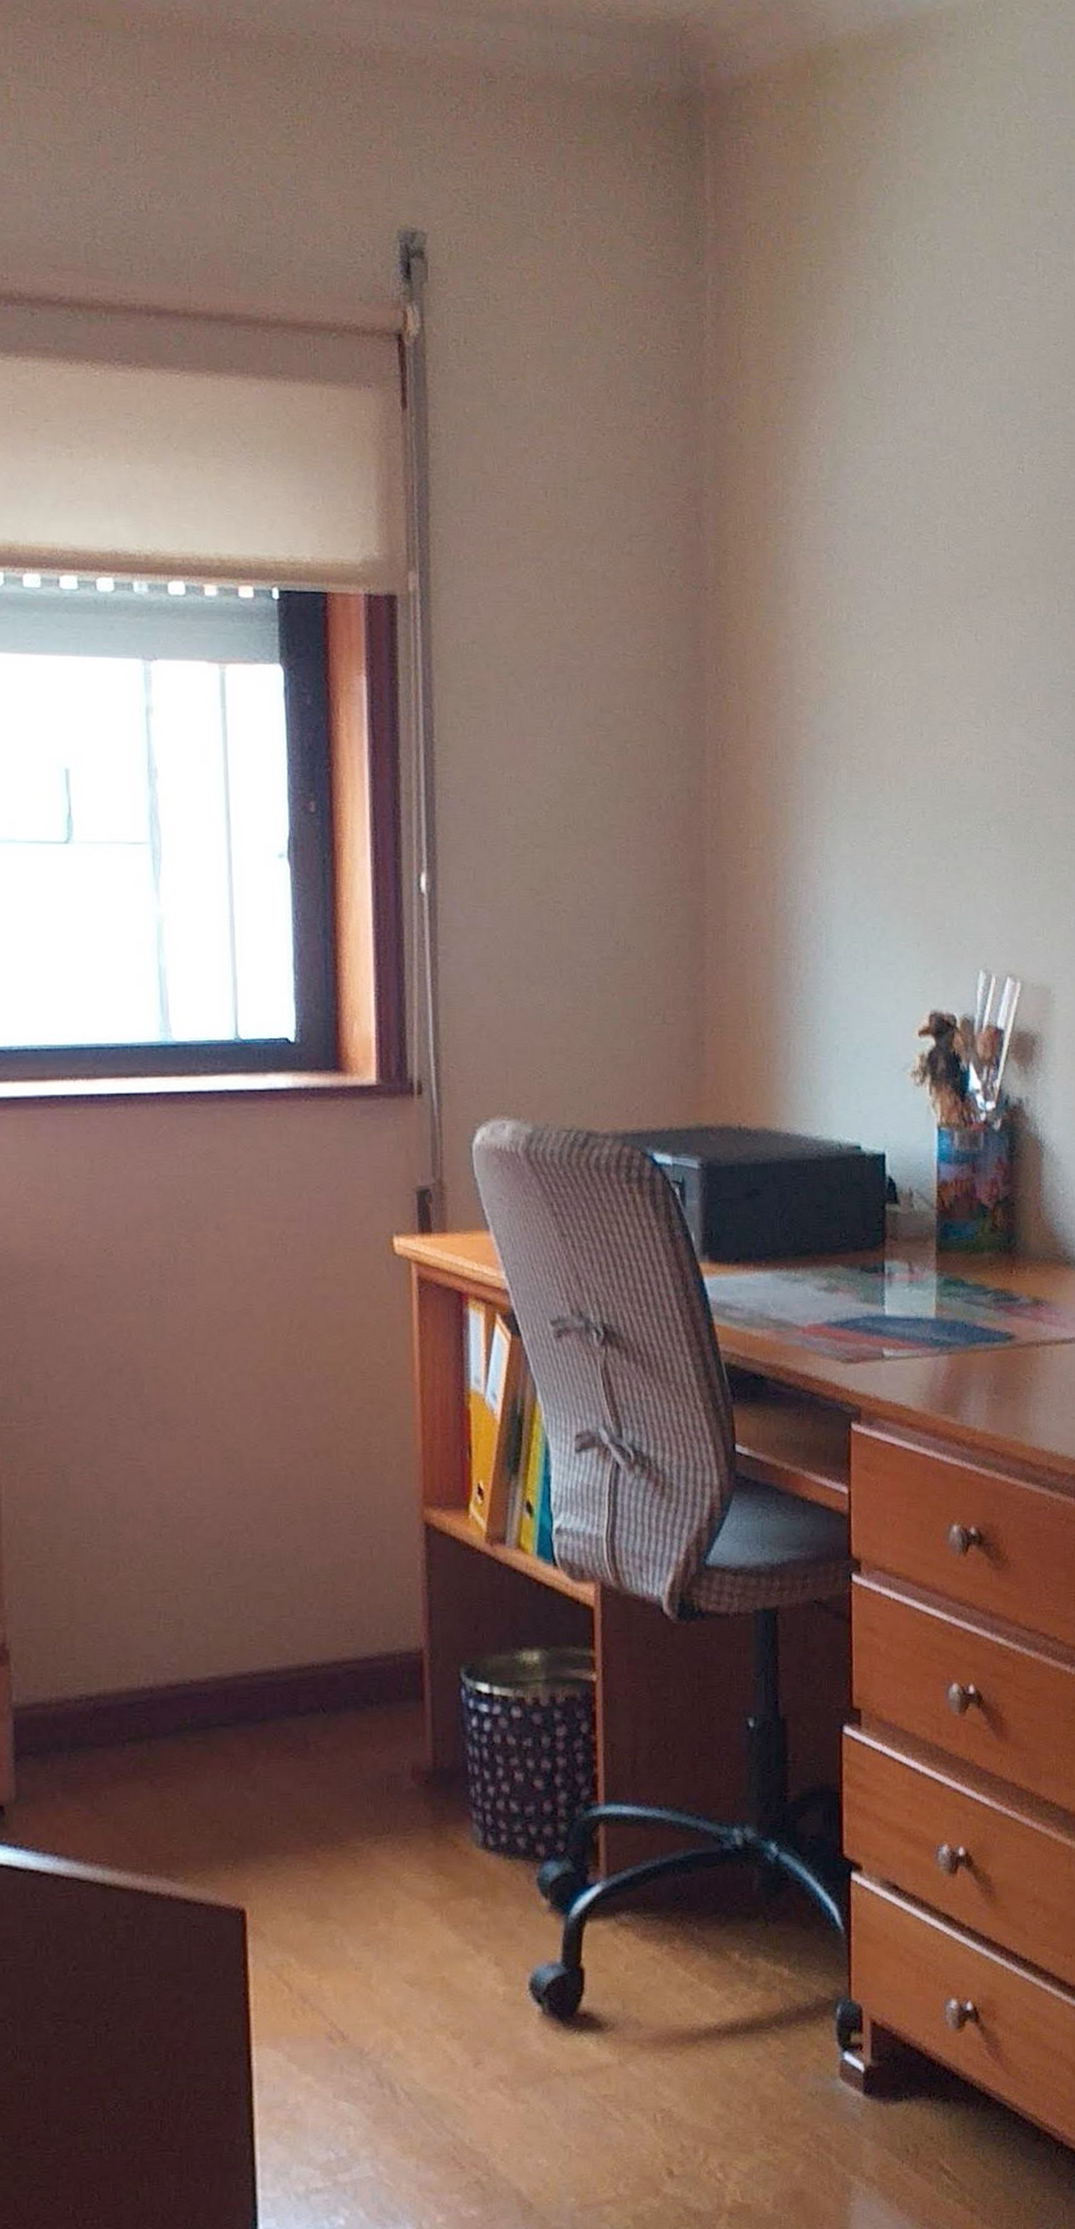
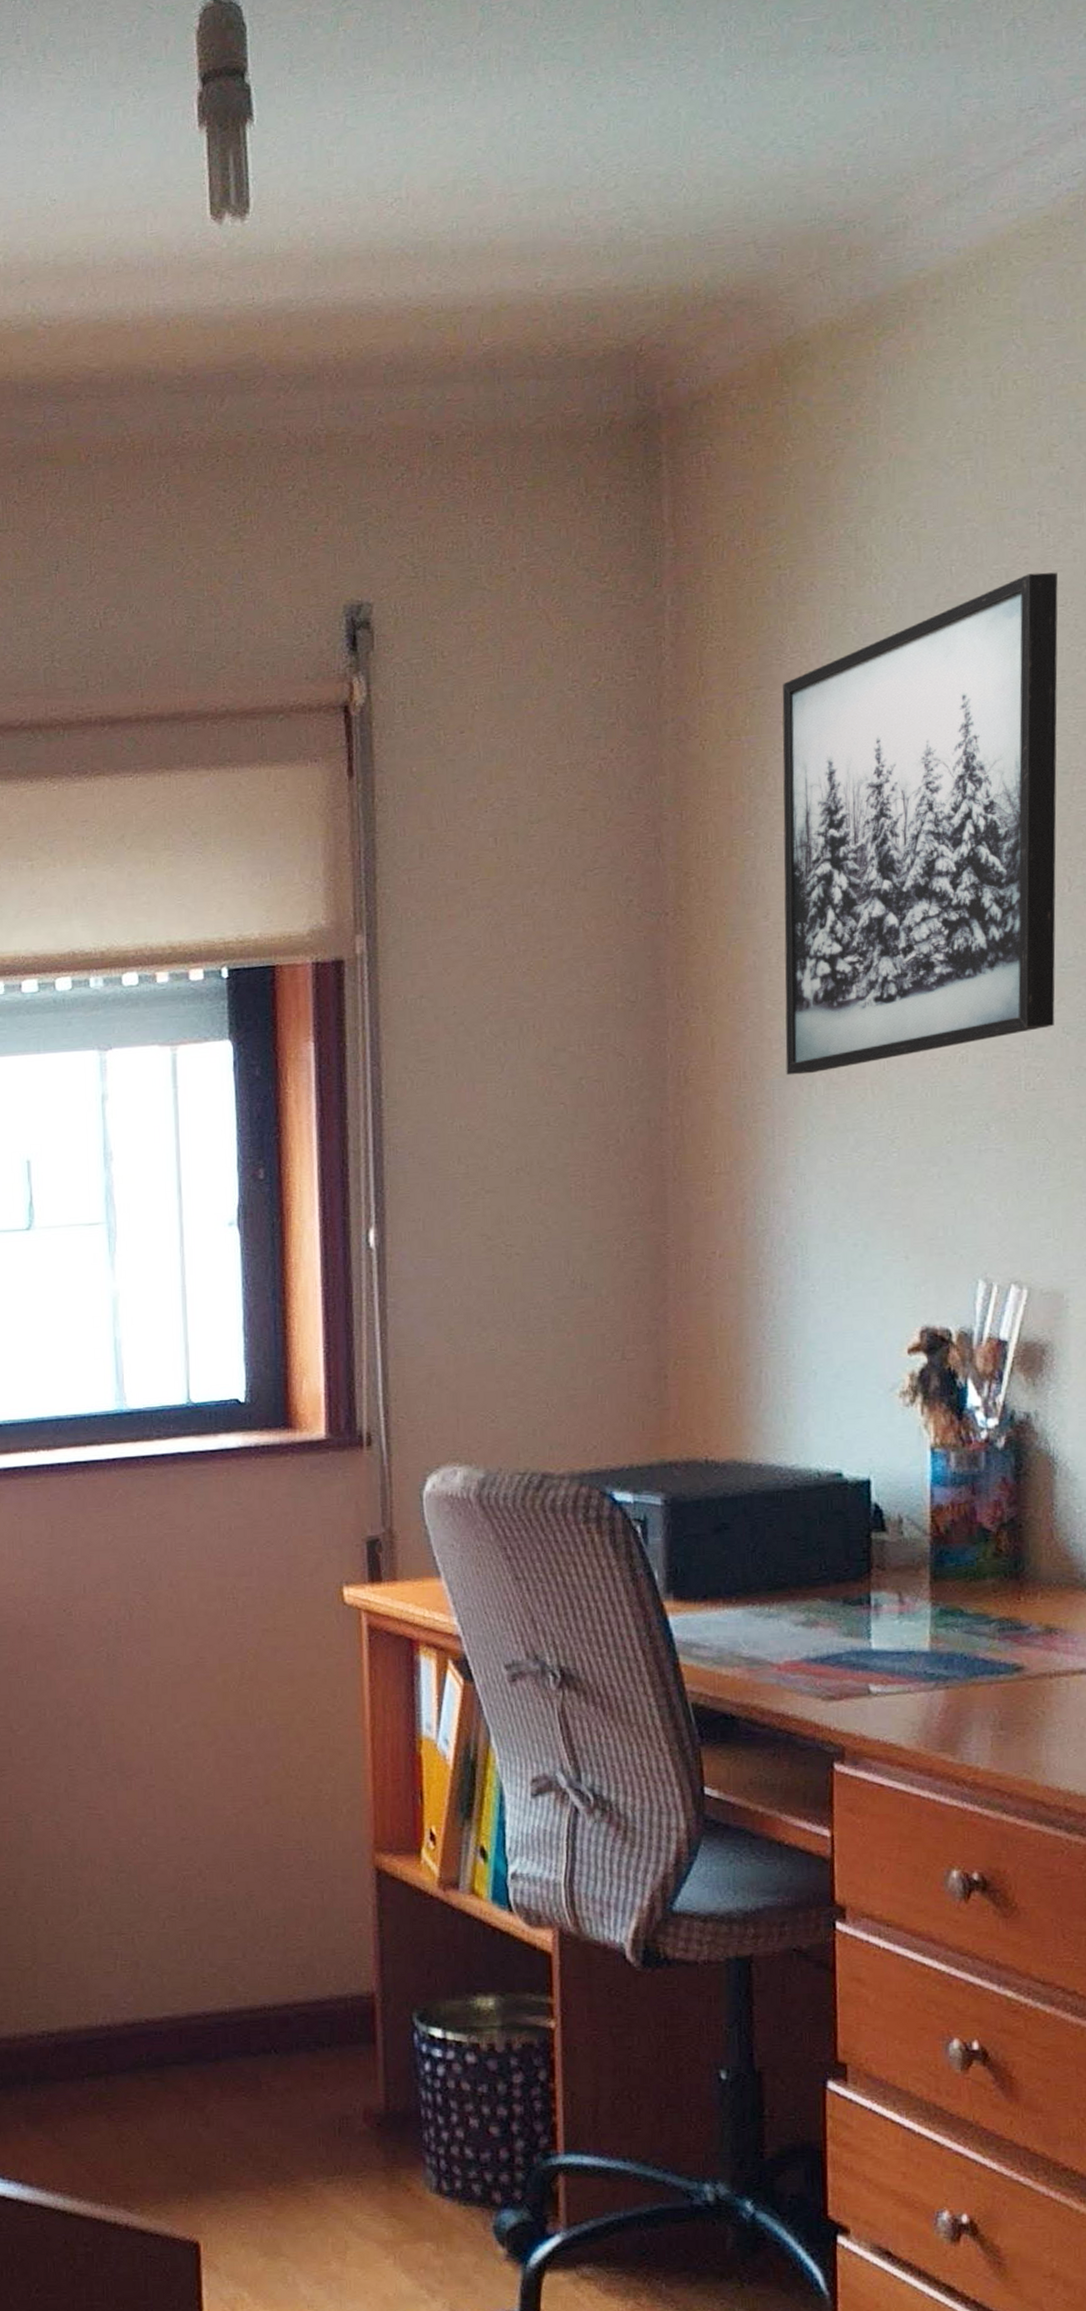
wall art: none [812,309,1052,760] -> present [782,572,1058,1076]

